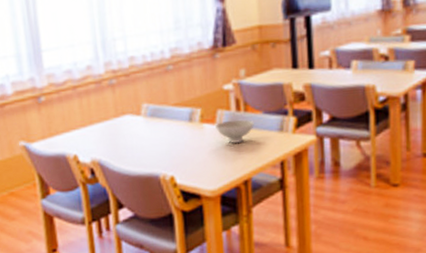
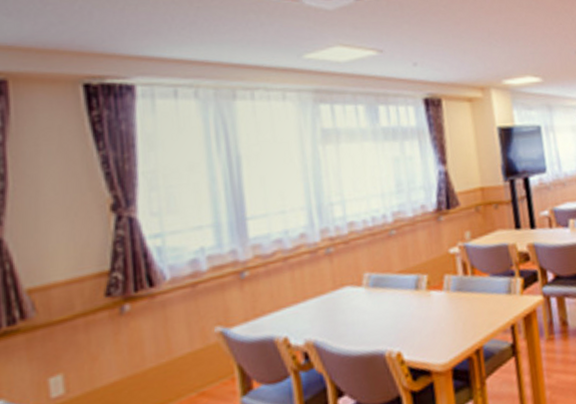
bowl: present [215,119,254,143] -> none [443,283,483,310]

